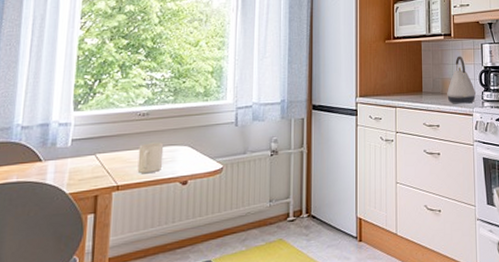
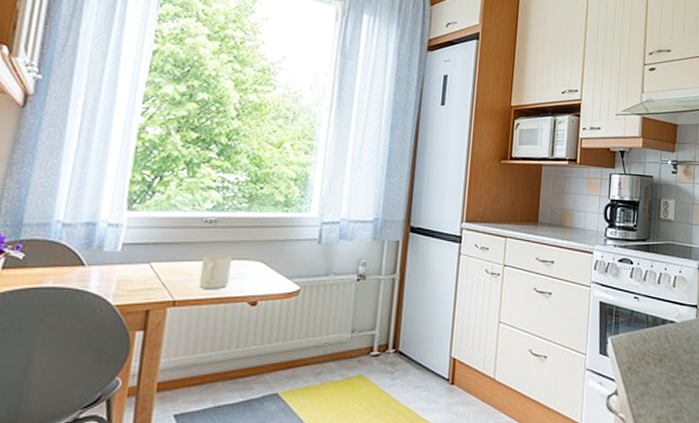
kettle: present [447,56,477,104] -> none [566,185,599,240]

